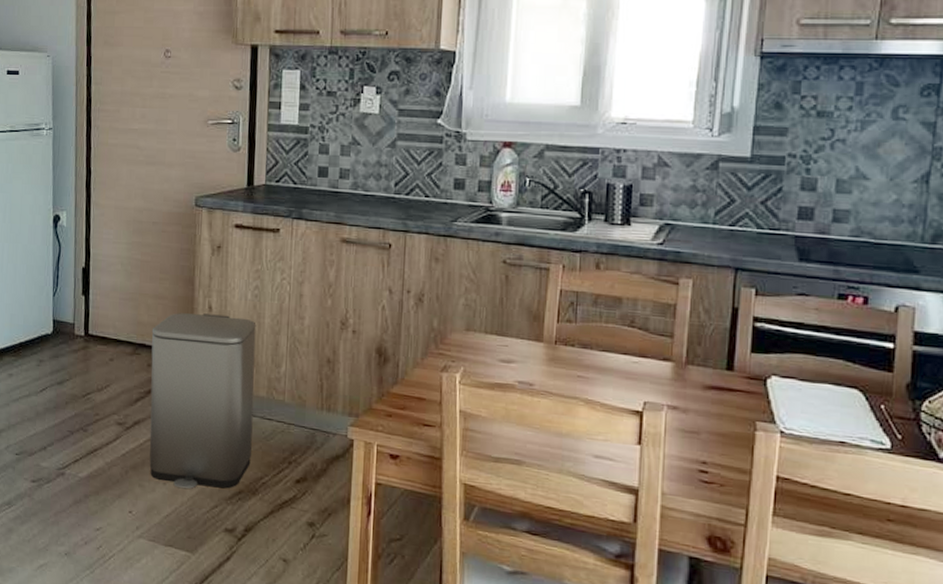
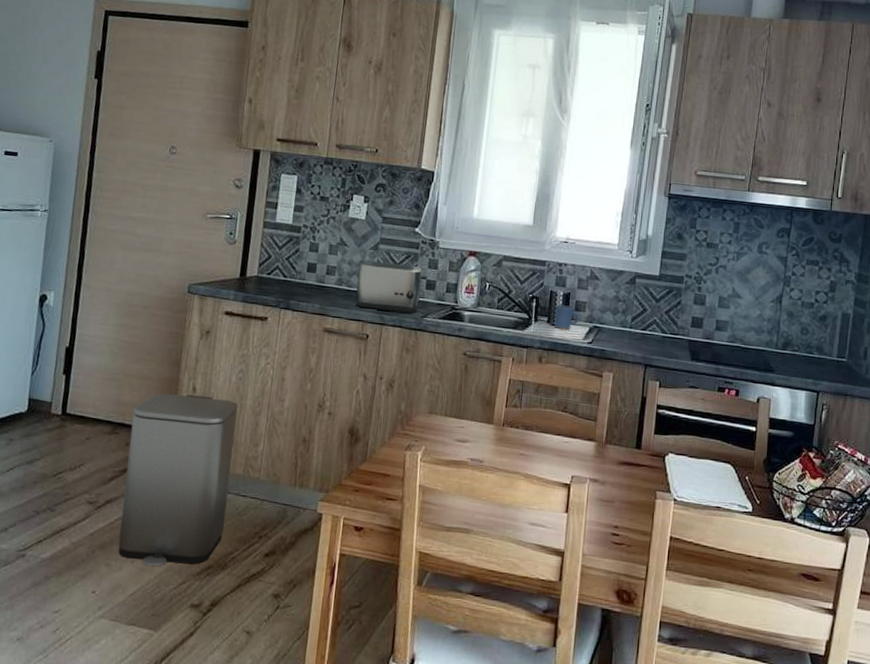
toaster: none [373,160,455,219] -> present [355,260,428,314]
mug: none [613,199,645,229] -> present [555,304,579,330]

